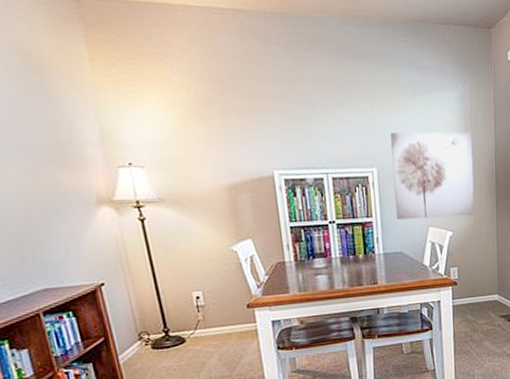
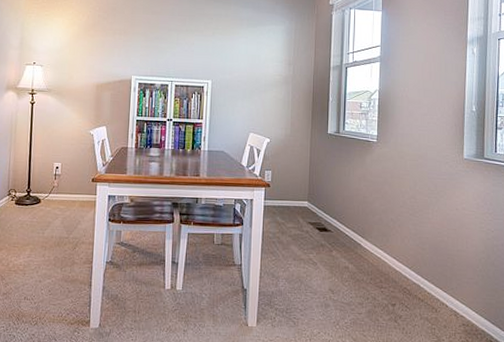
wall art: present [391,131,475,220] -> none [222,53,294,127]

